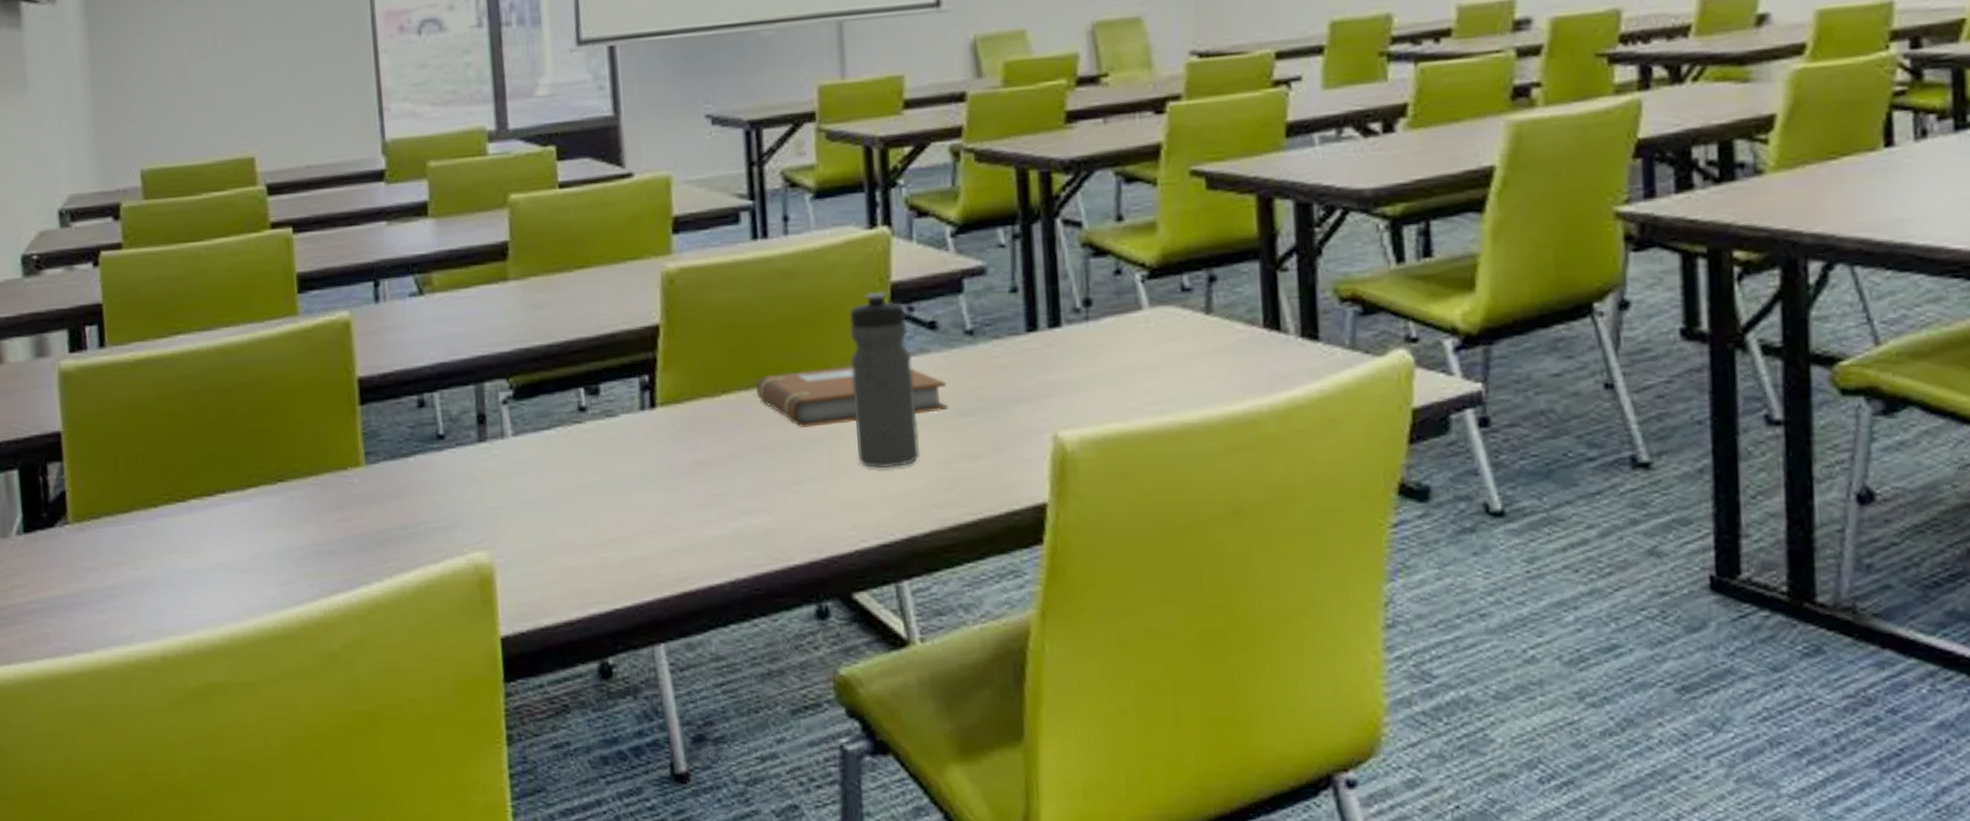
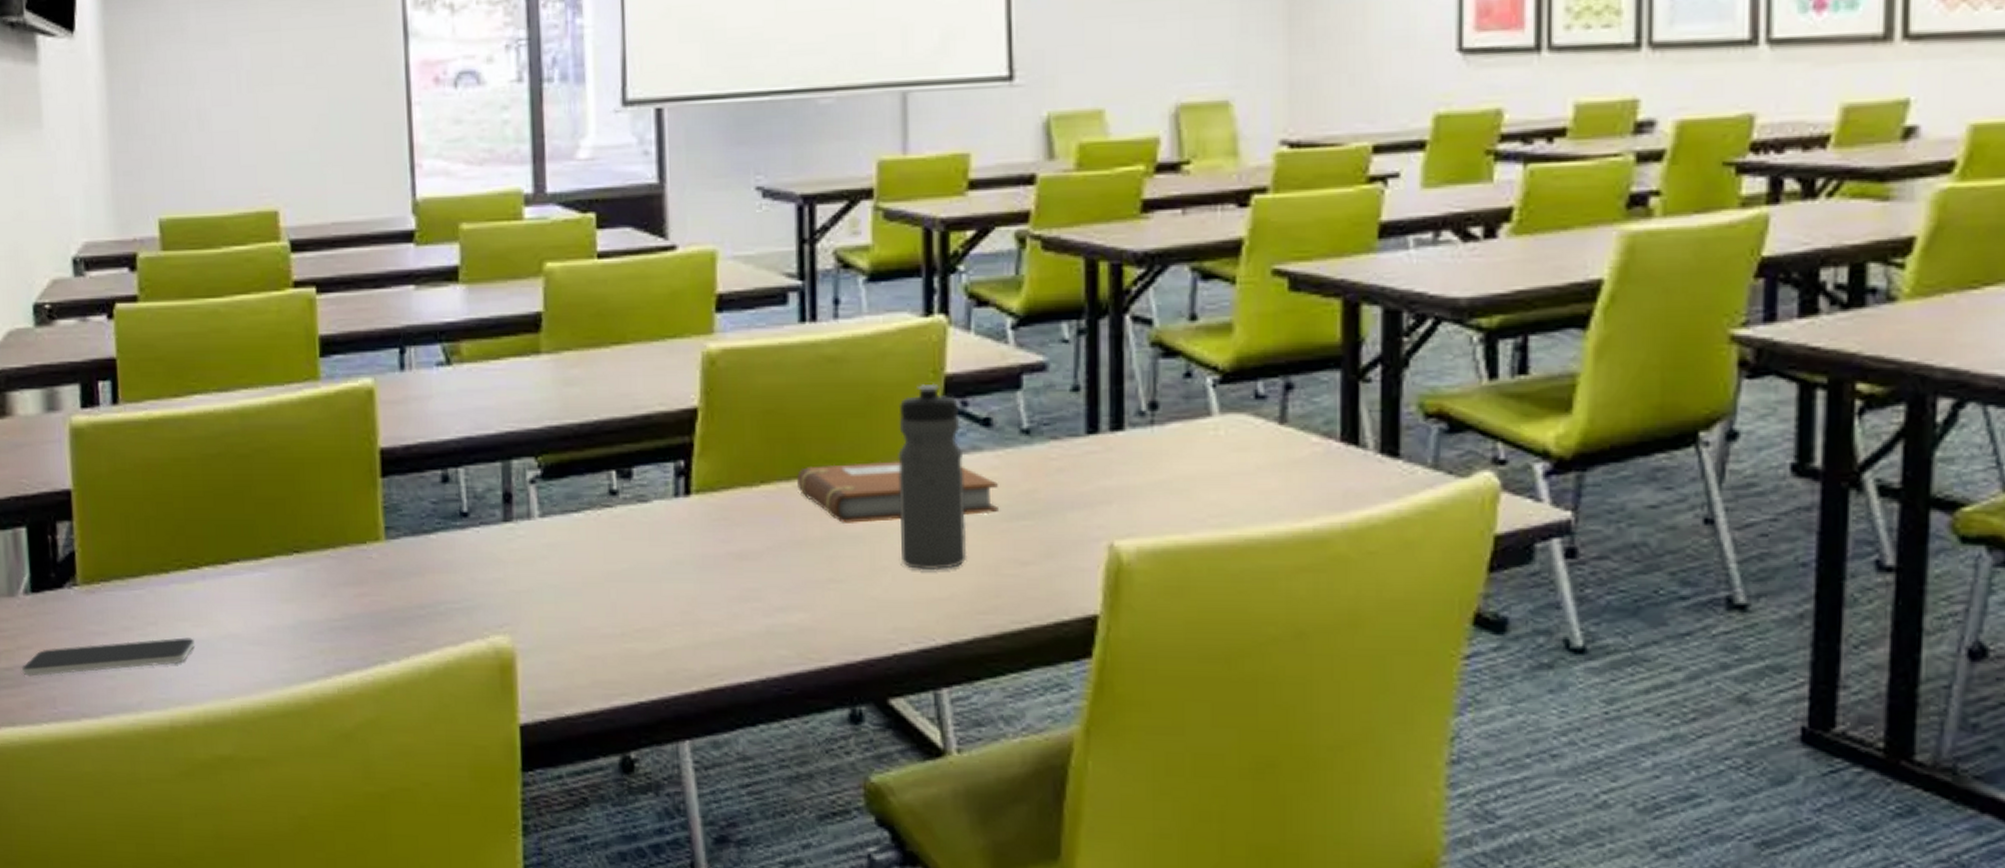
smartphone: none [16,569,185,615] -> present [22,637,196,677]

